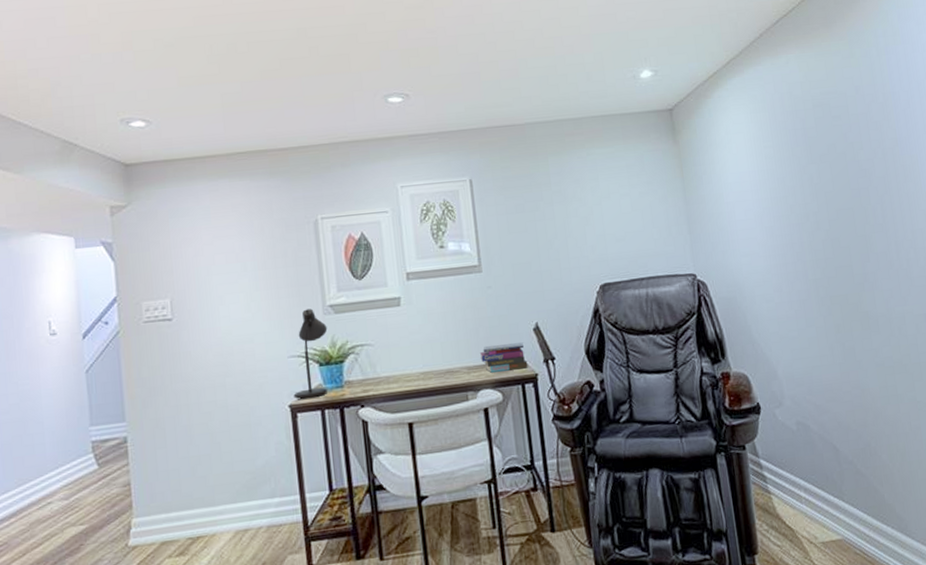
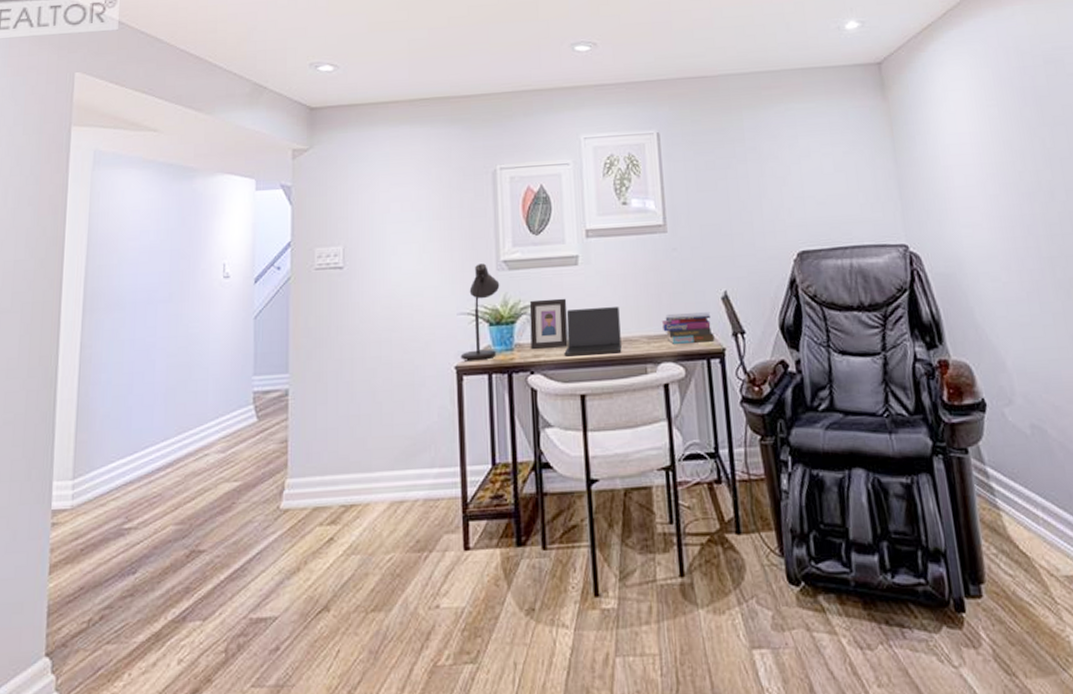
picture frame: none [356,337,395,385] -> present [529,298,568,349]
laptop: none [391,342,444,390] -> present [564,307,622,357]

